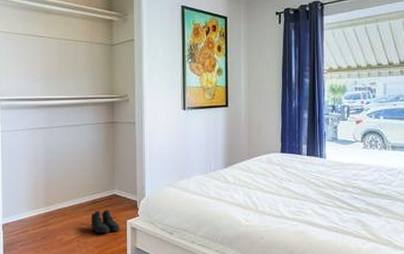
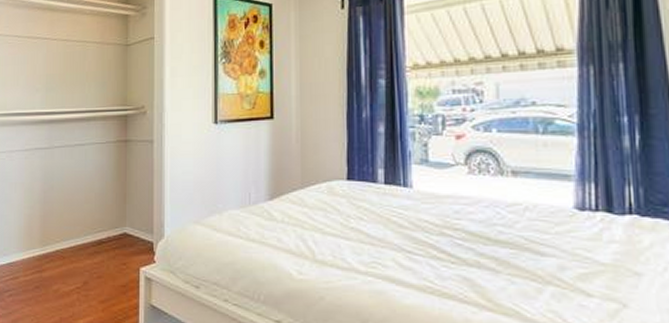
boots: present [91,210,120,234] -> none [95,253,131,285]

